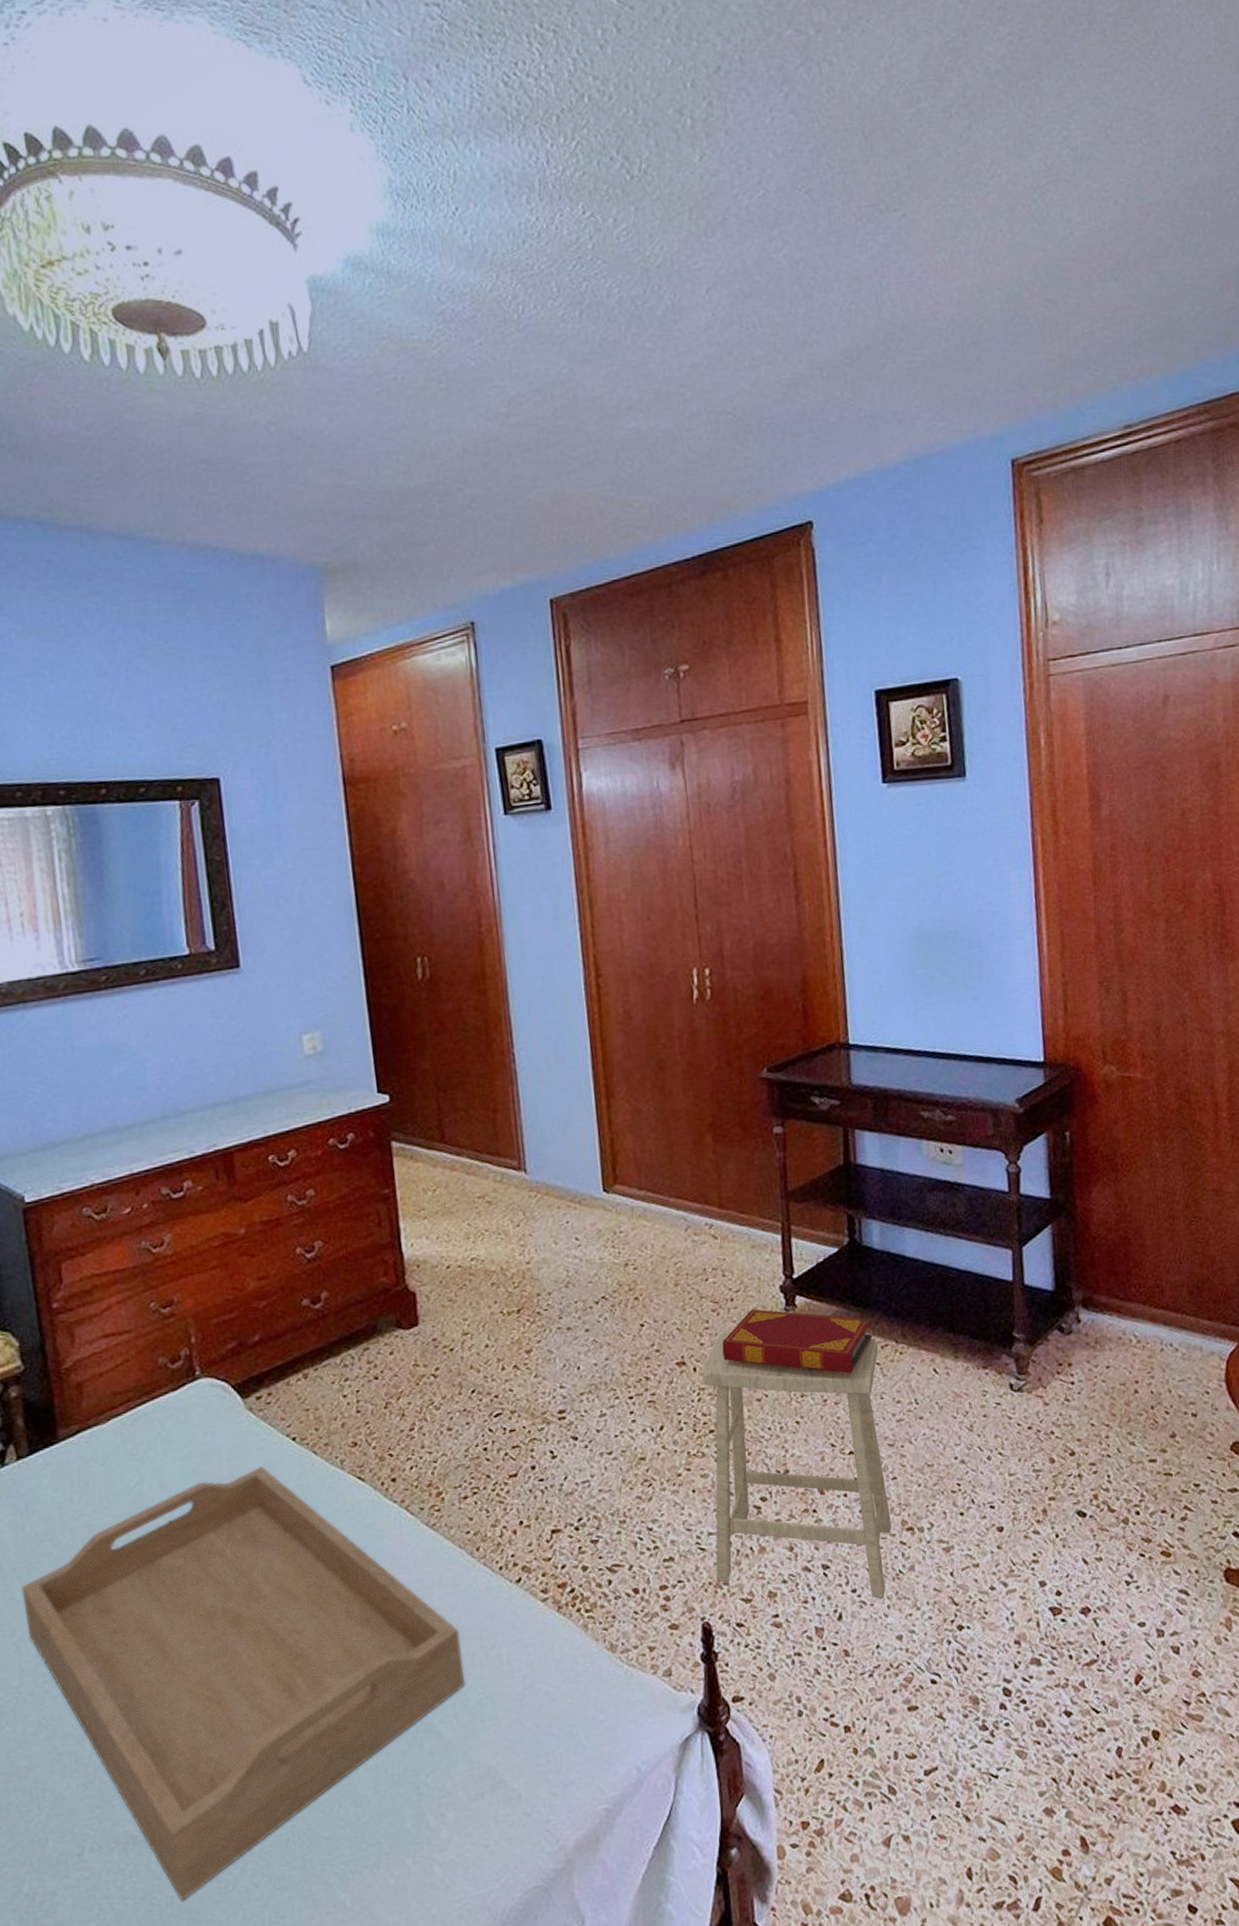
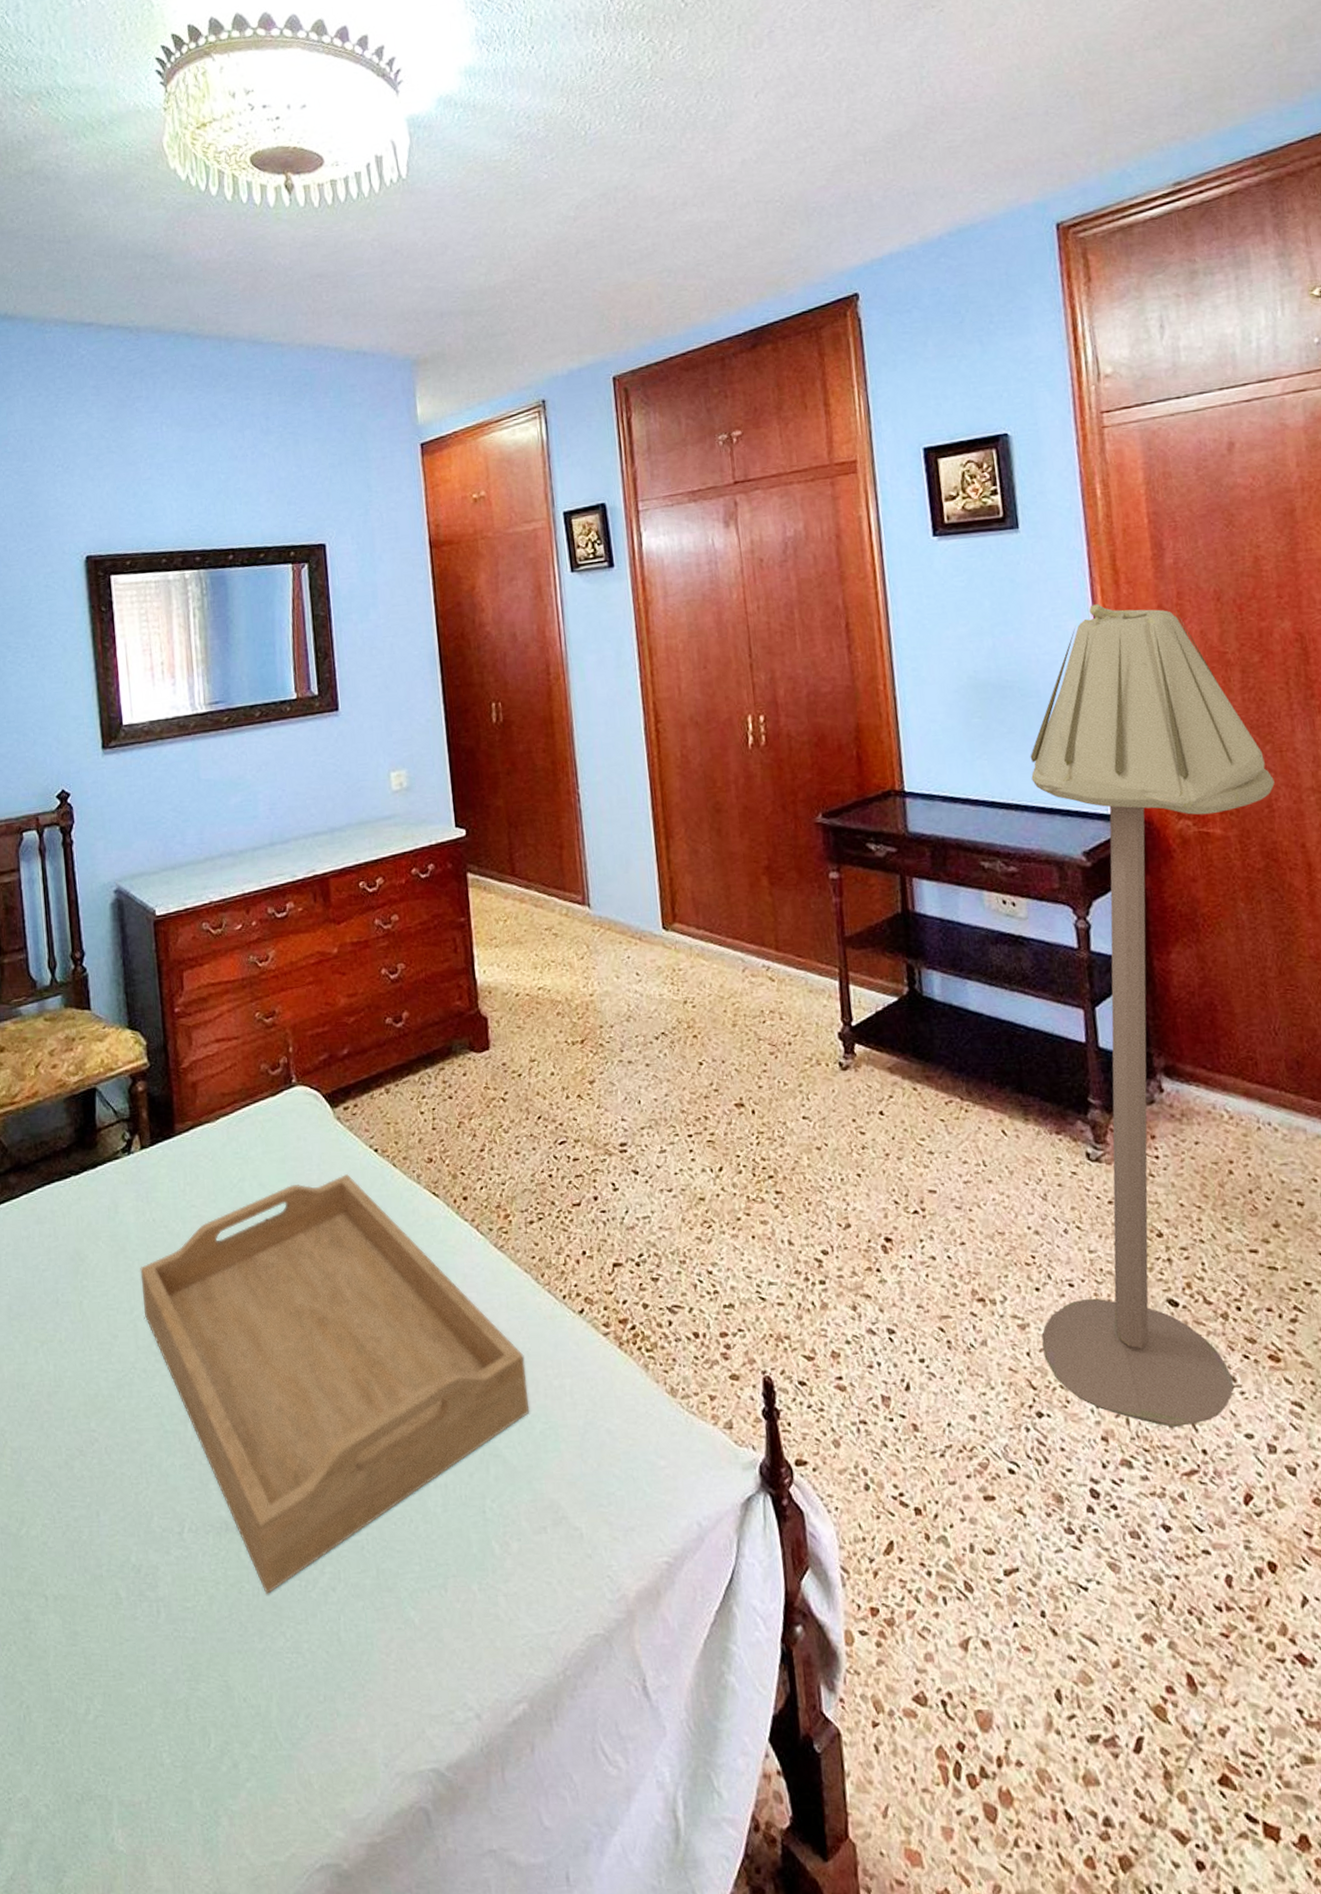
footstool: present [702,1330,892,1599] -> none [760,1074,961,1373]
hardback book: present [722,1309,873,1374] -> none [780,1055,936,1128]
floor lamp: none [964,854,1190,1625] -> present [1030,604,1275,1428]

